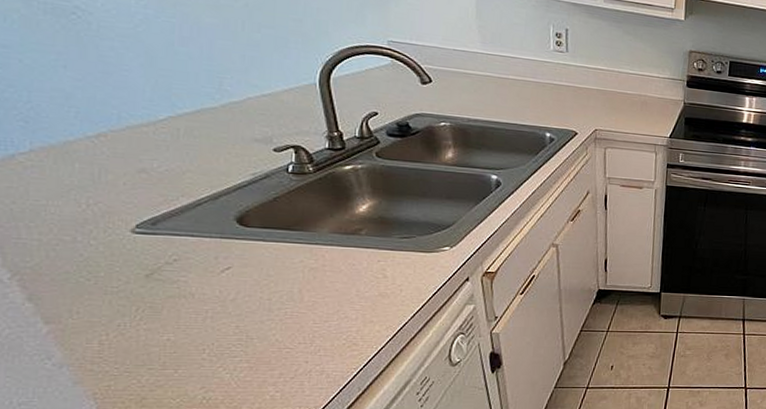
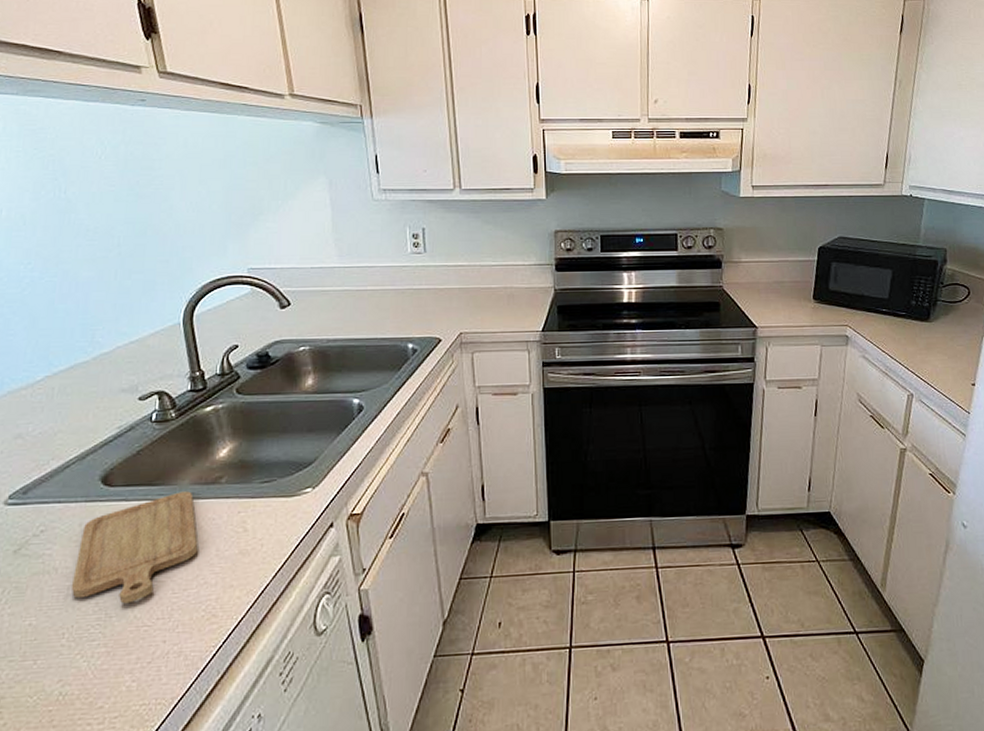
chopping board: none [209,238,339,329] -> present [70,491,198,604]

